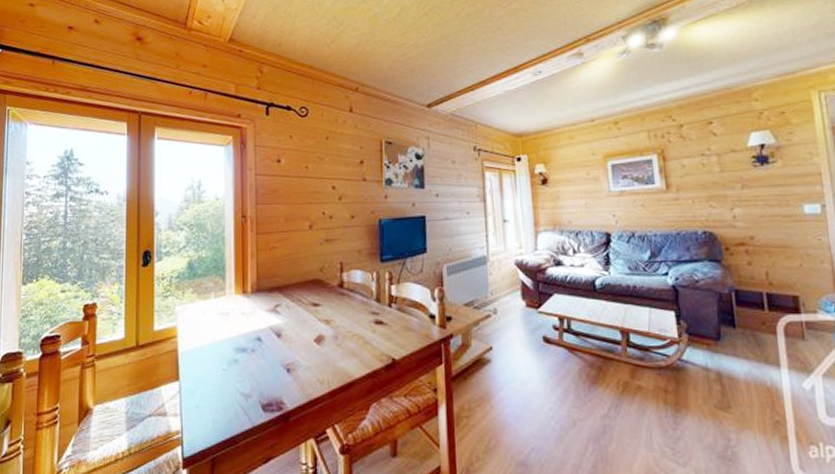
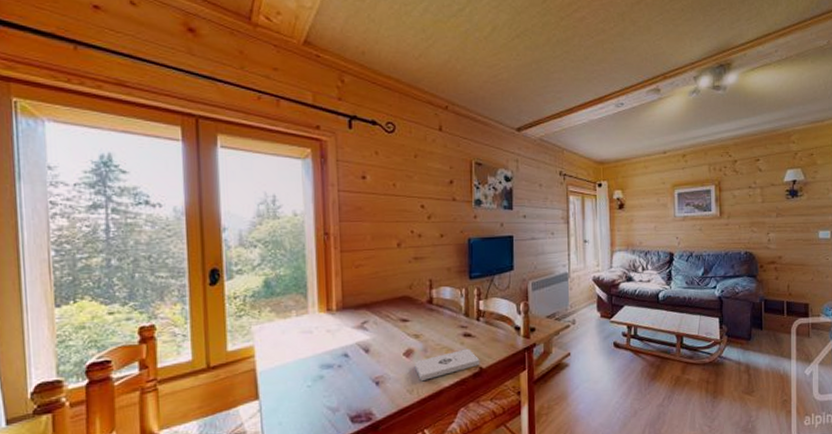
notepad: none [326,337,393,371] -> present [415,348,480,382]

